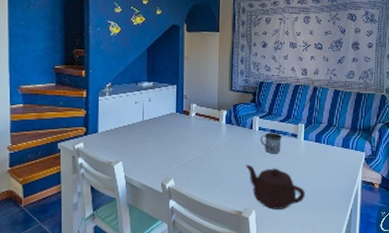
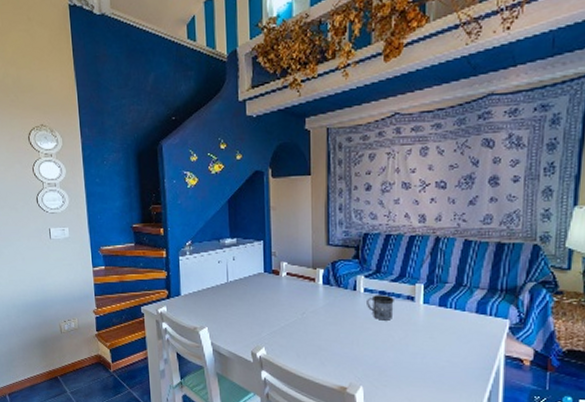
teapot: present [245,164,305,209] -> none [349,332,426,387]

